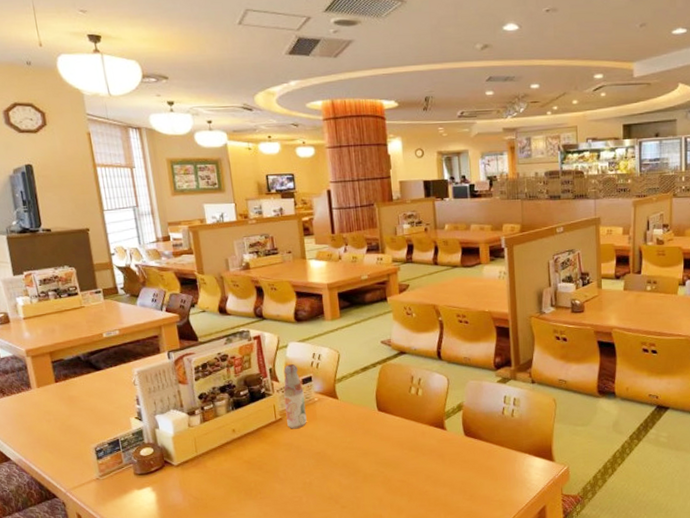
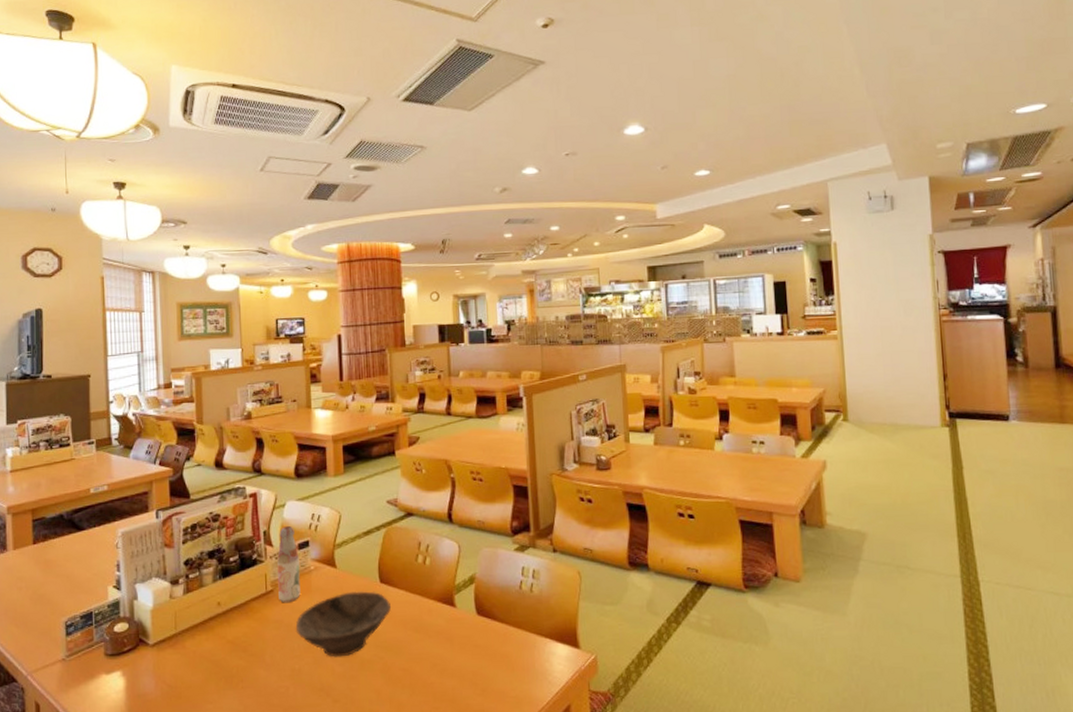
bowl: none [304,418,389,473] -> present [295,591,391,657]

